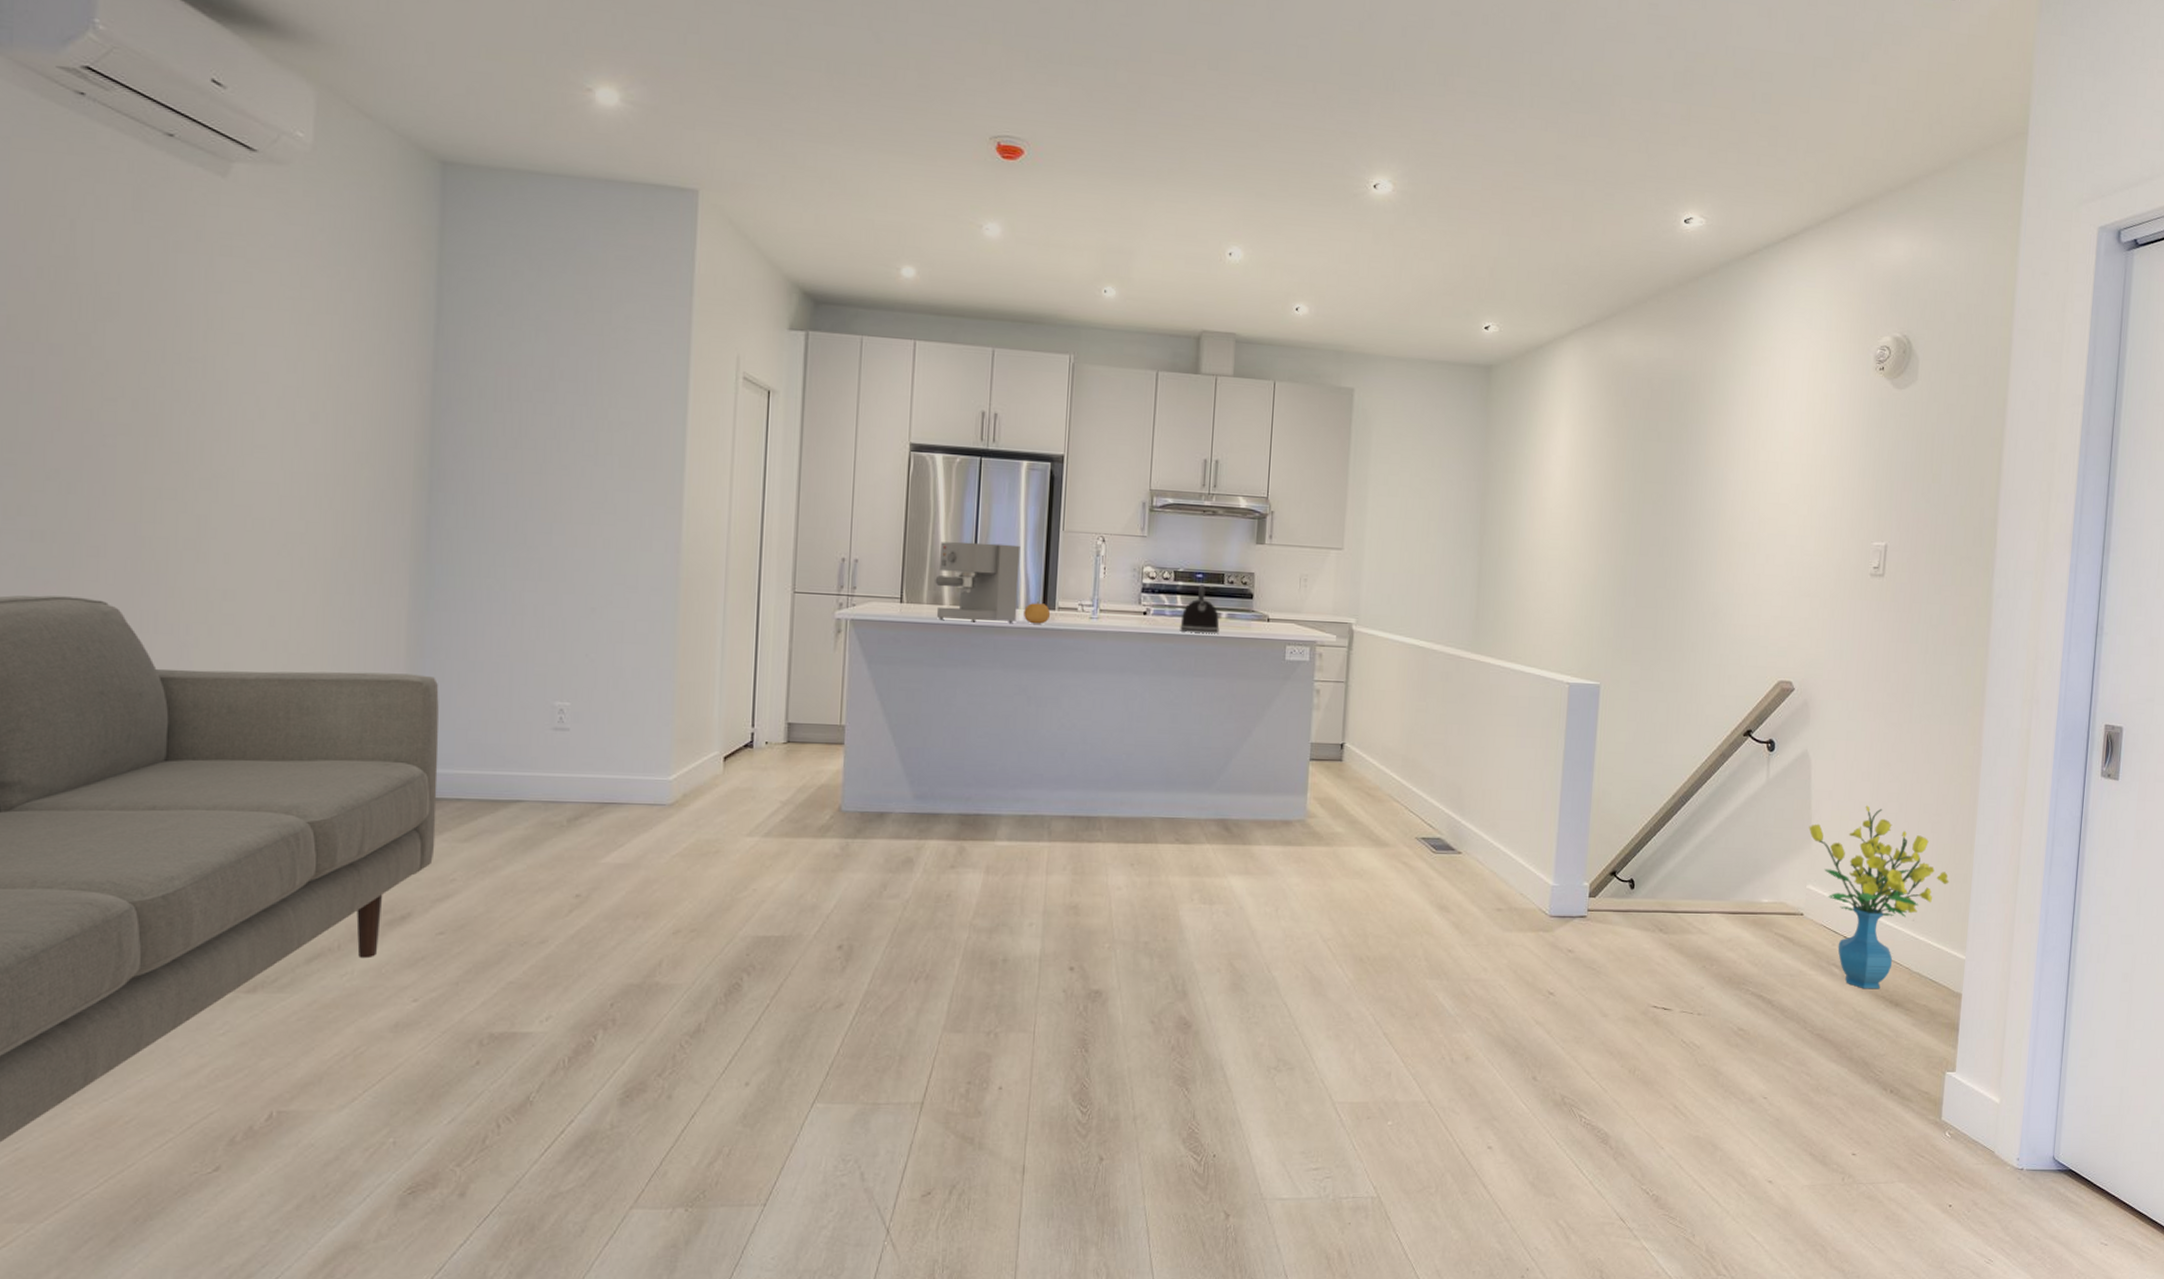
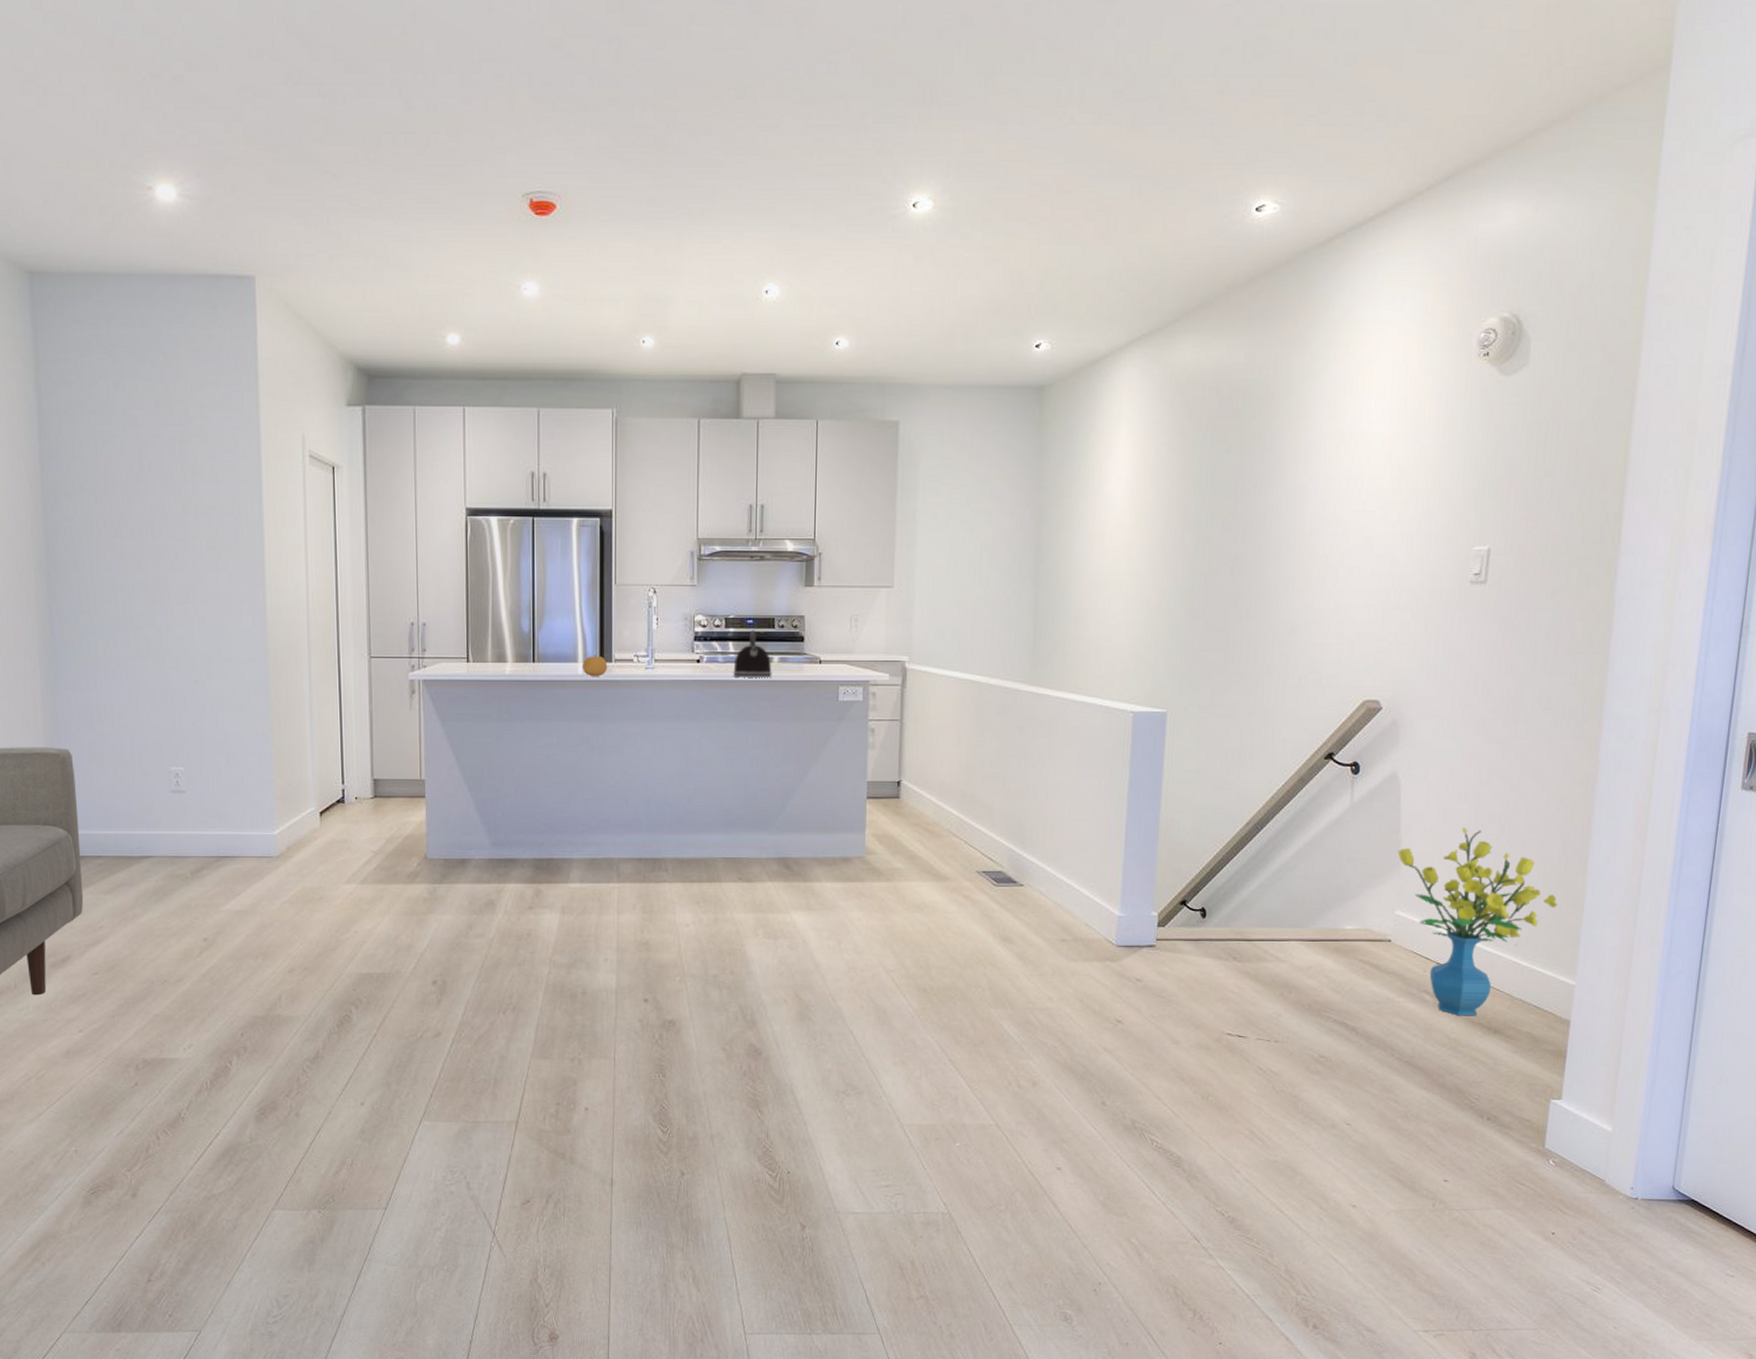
coffee maker: present [935,541,1020,623] -> none [497,600,576,678]

